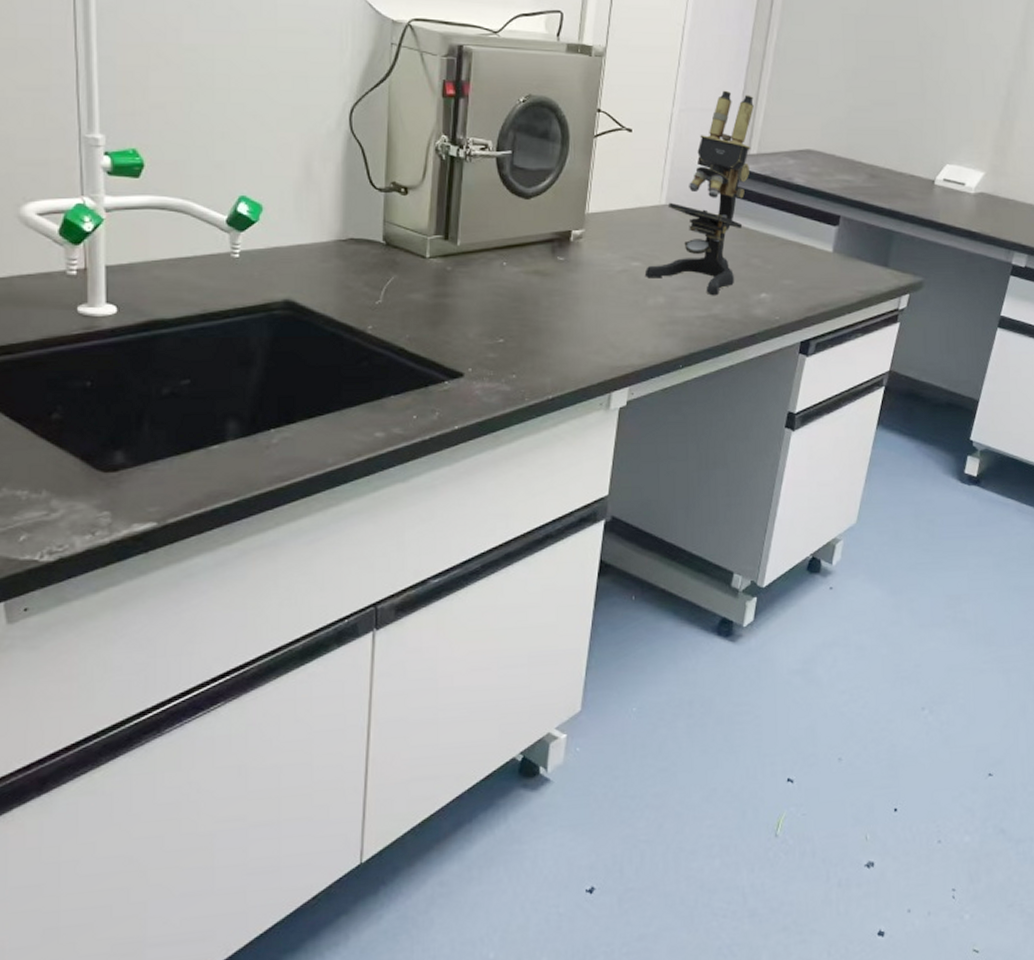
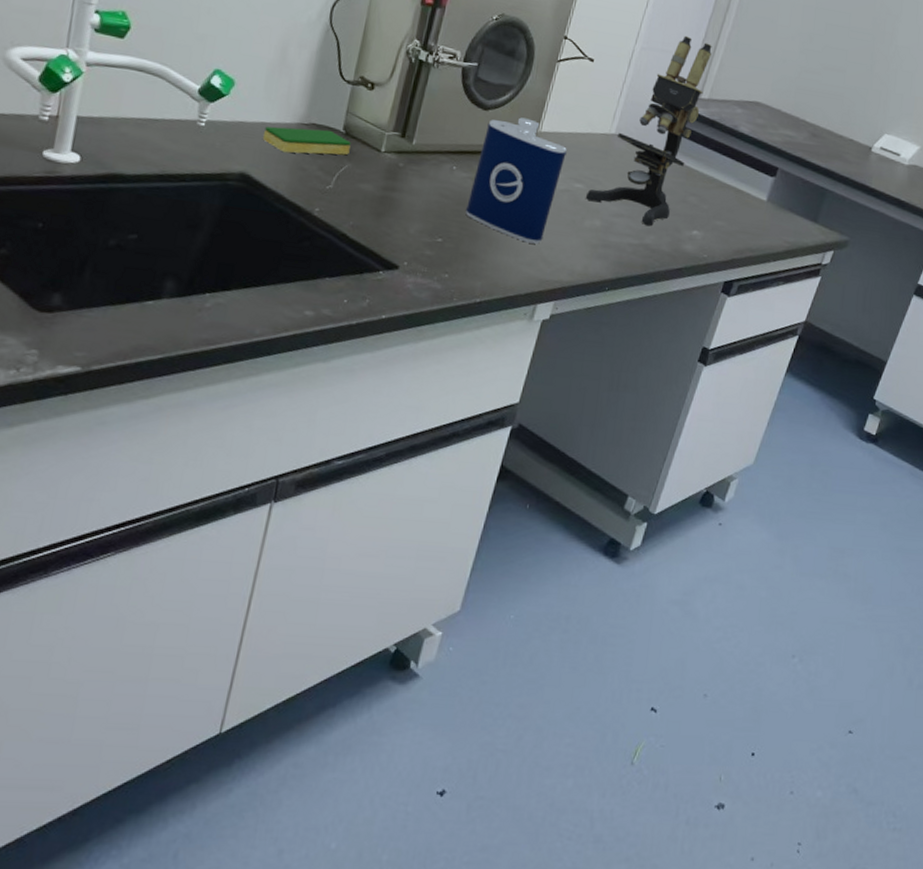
dish sponge: none [301,243,393,273] -> present [262,126,351,155]
flask: none [523,201,618,331] -> present [466,117,567,244]

